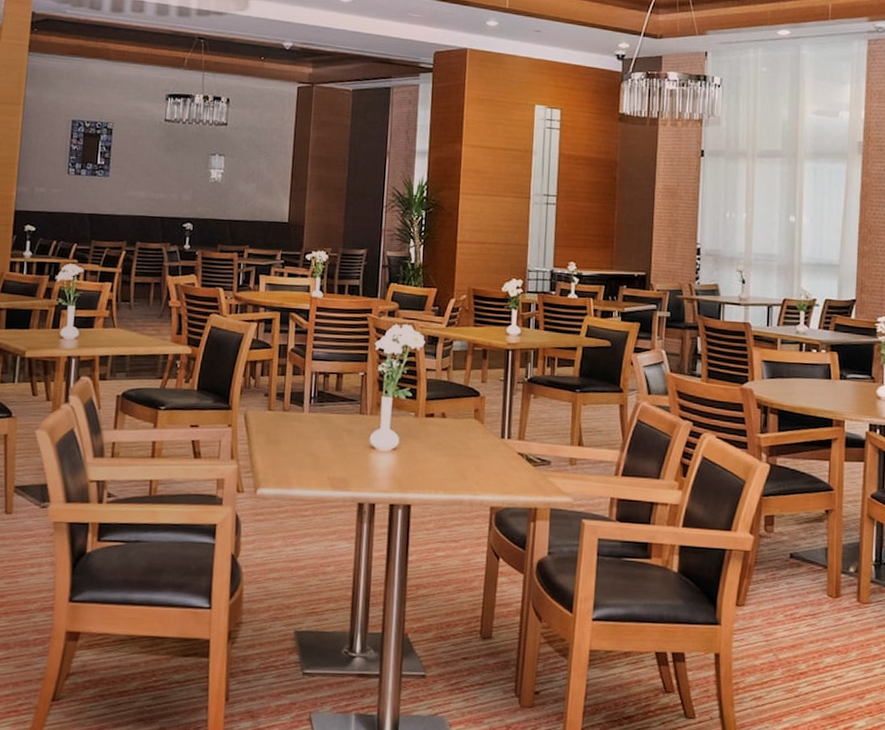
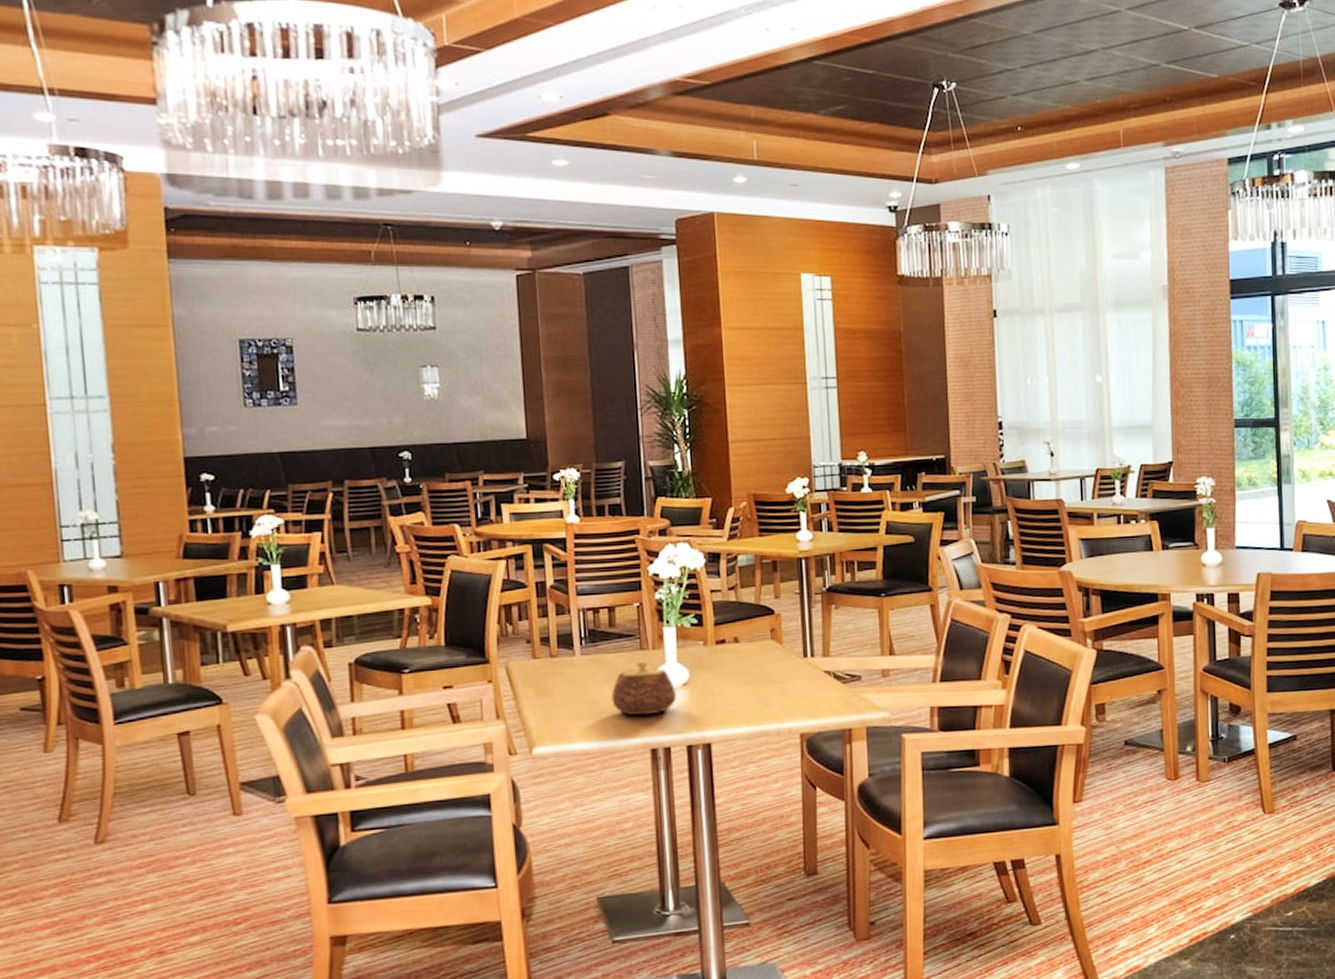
teapot: none [330,424,386,472] -> present [611,661,677,716]

